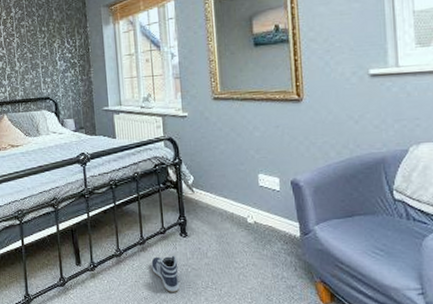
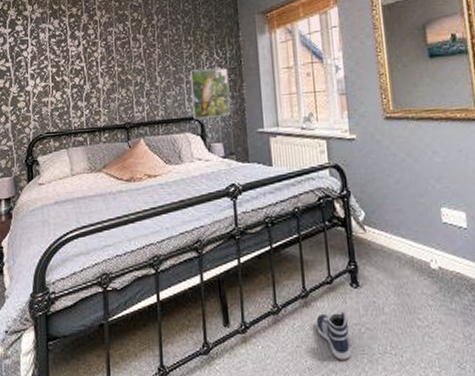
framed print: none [44,55,81,100] -> present [189,68,231,120]

